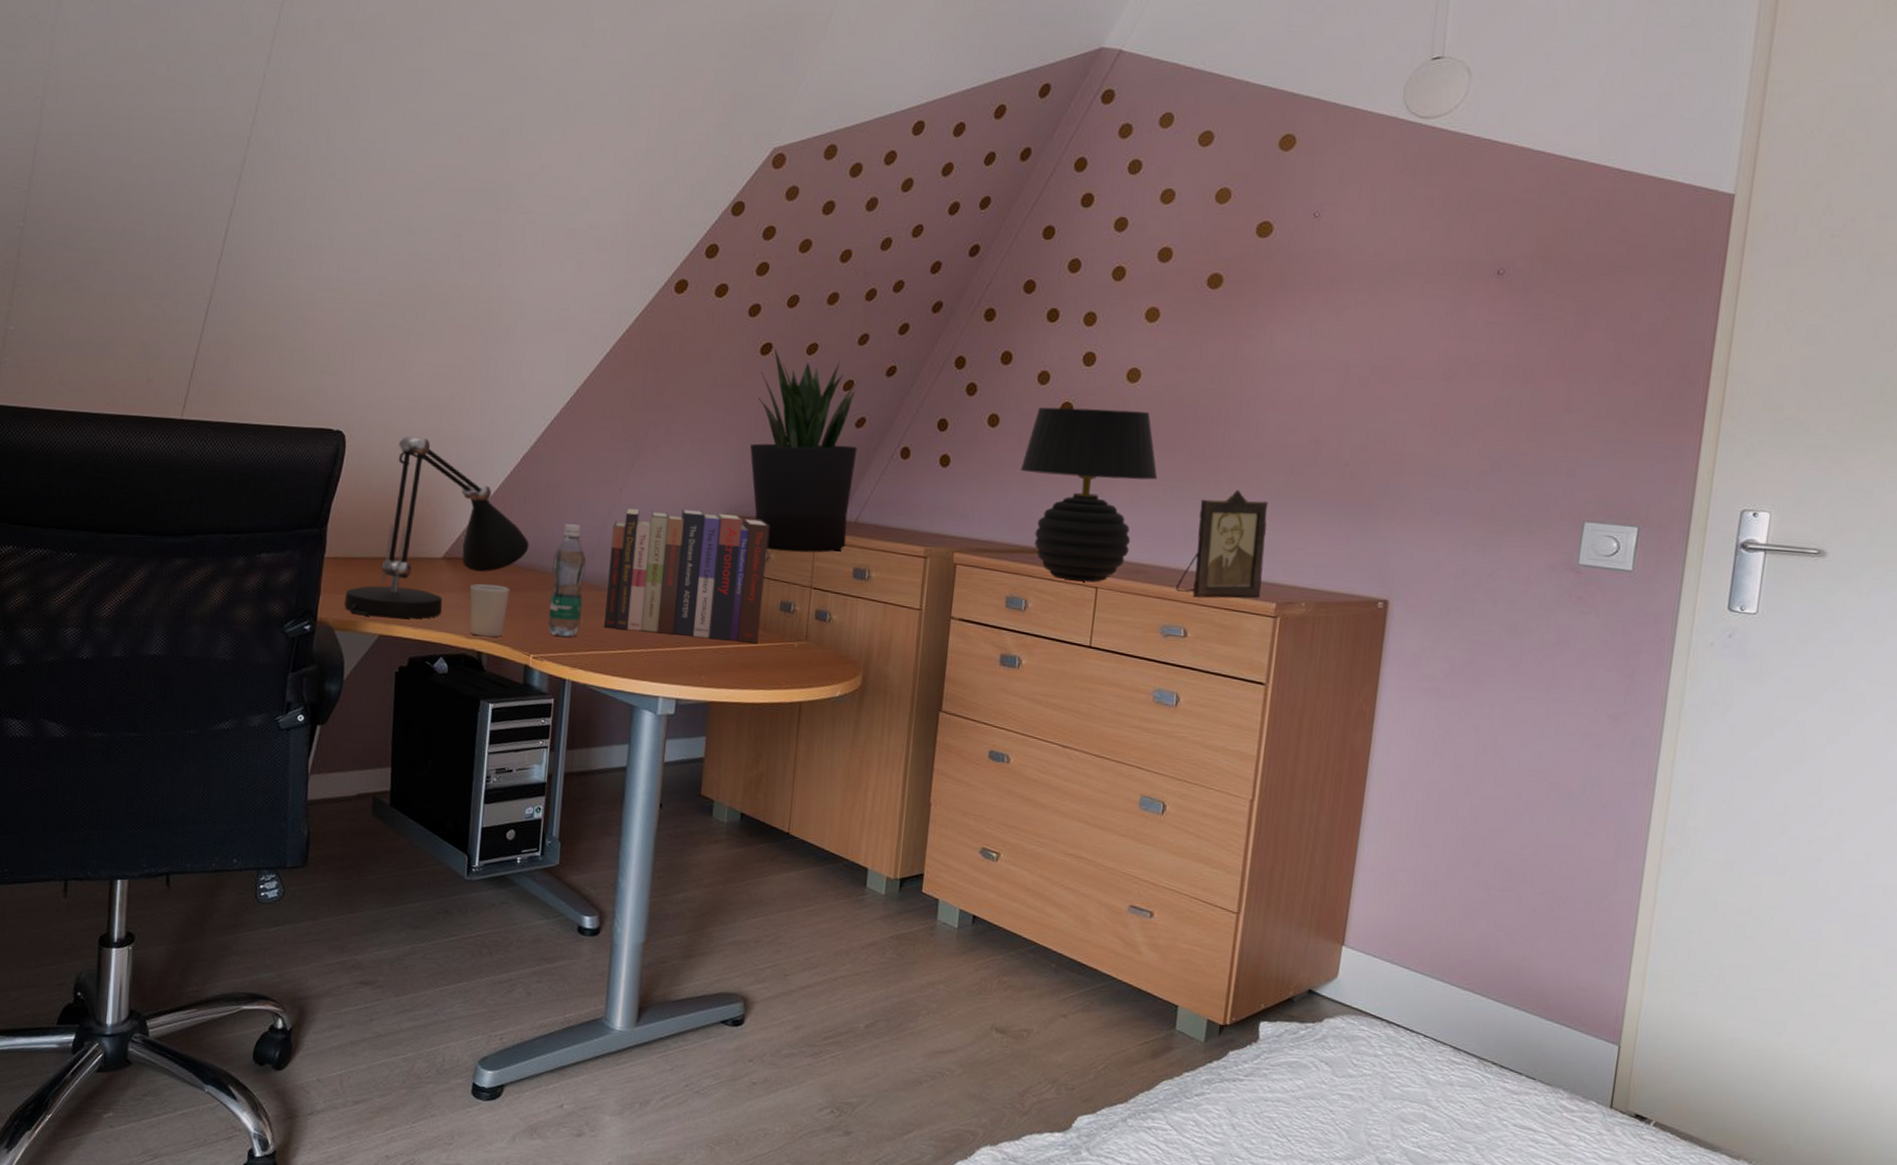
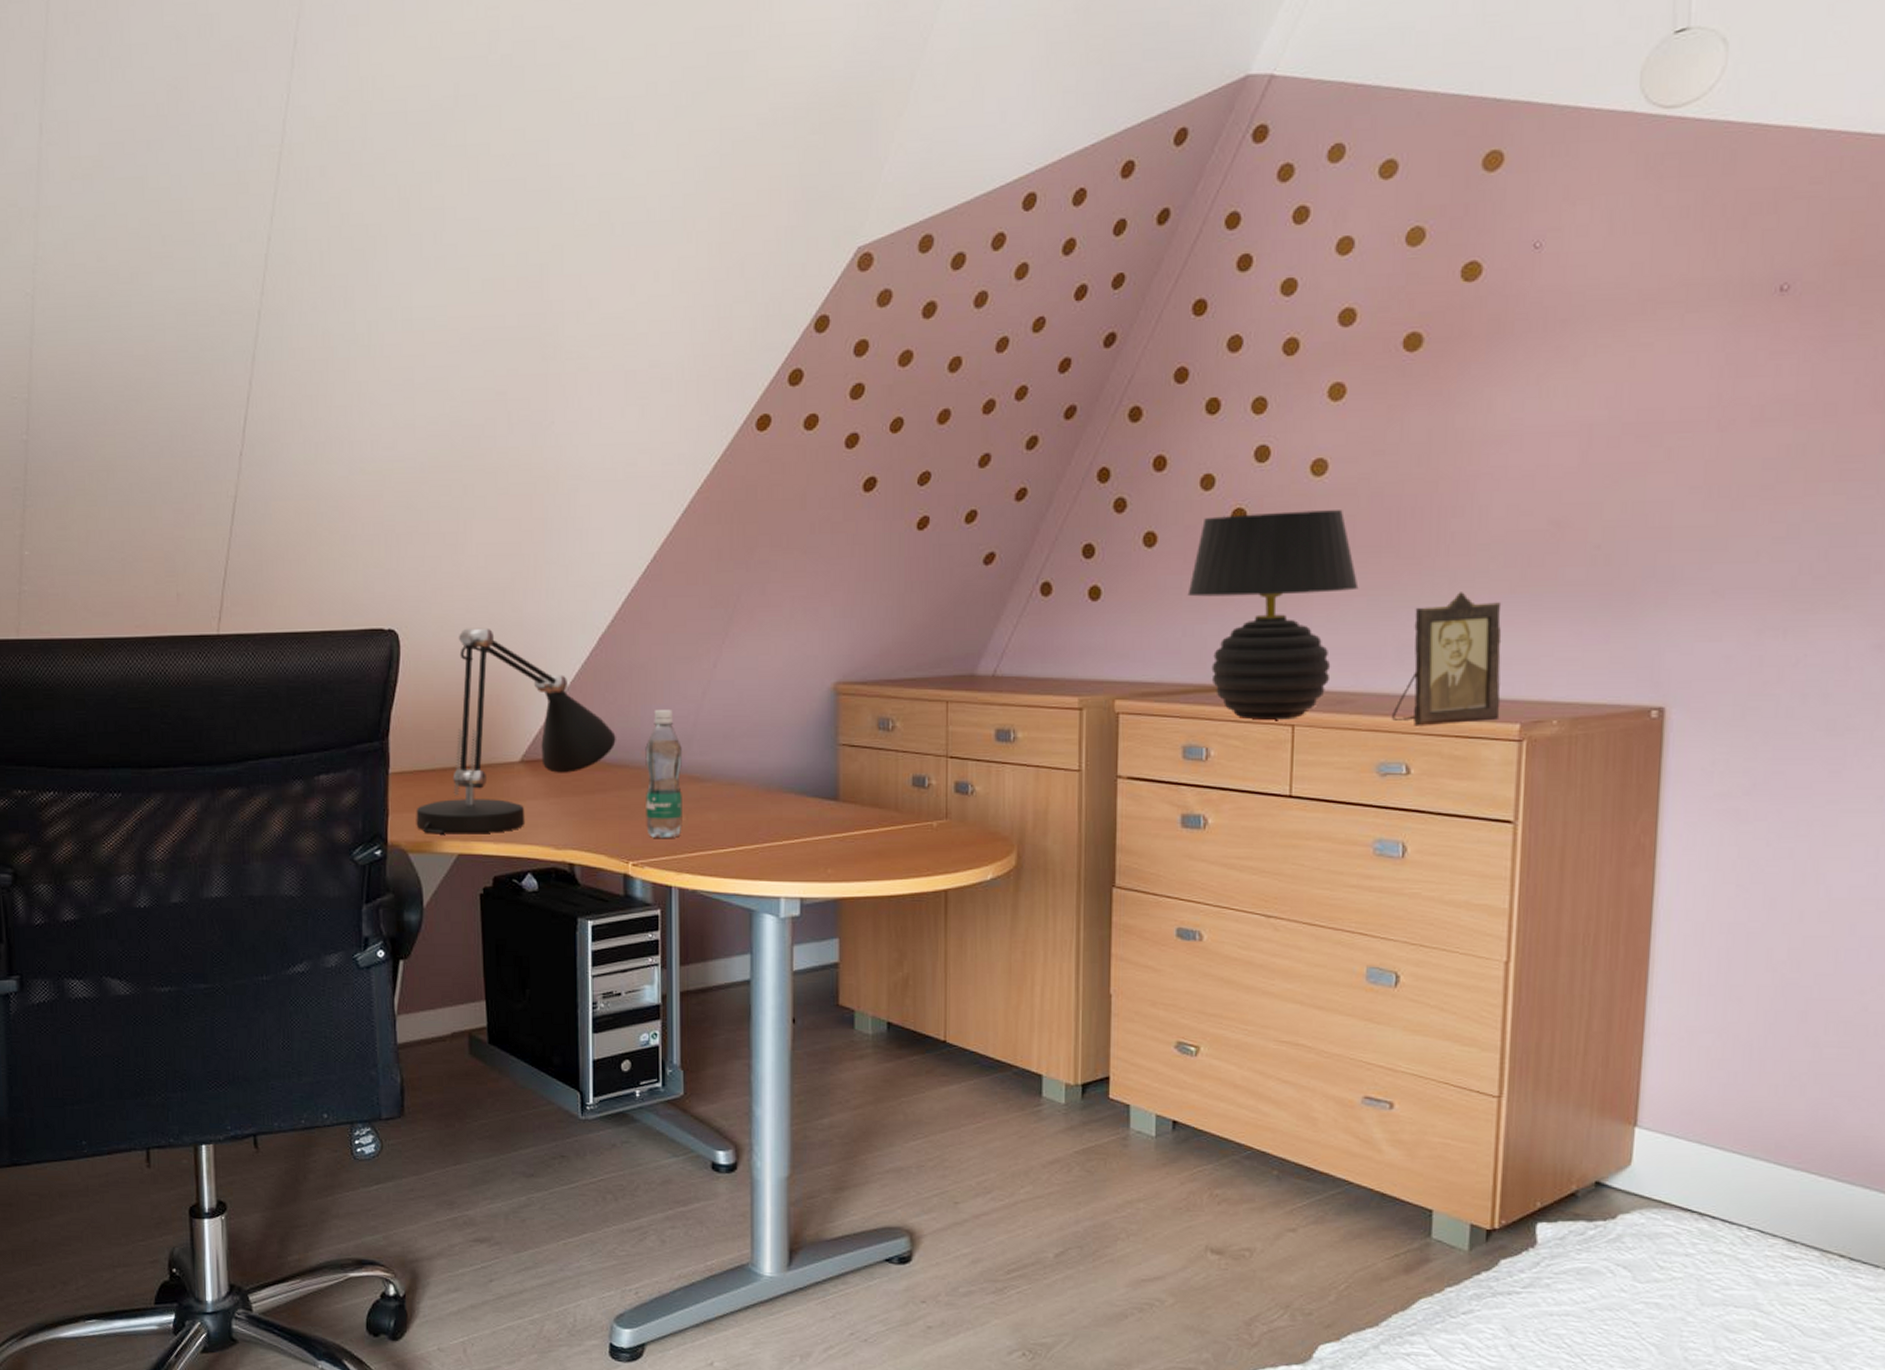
mug: present [469,583,510,638] -> none [553,786,599,846]
books: present [604,508,769,643] -> none [709,679,891,827]
planter: present [750,348,859,553] -> none [861,482,988,718]

